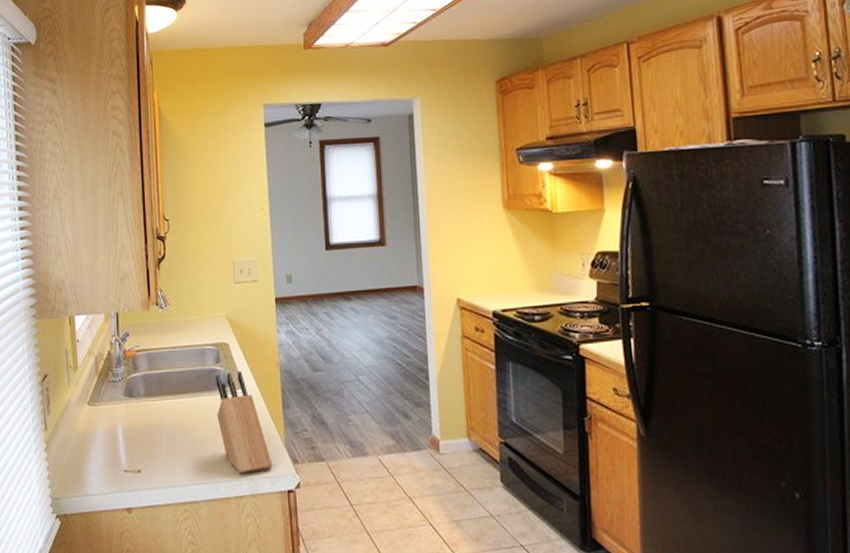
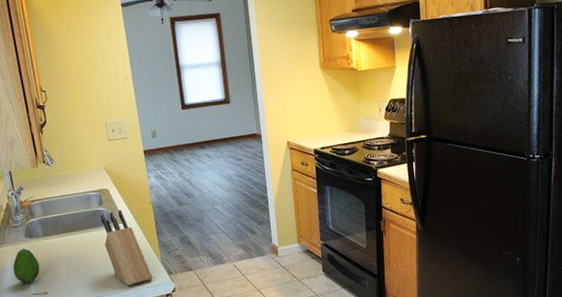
fruit: none [105,410,136,456] -> present [13,249,40,284]

